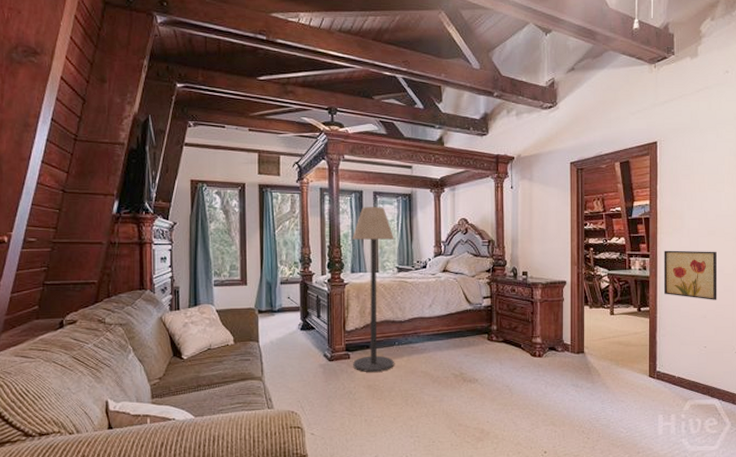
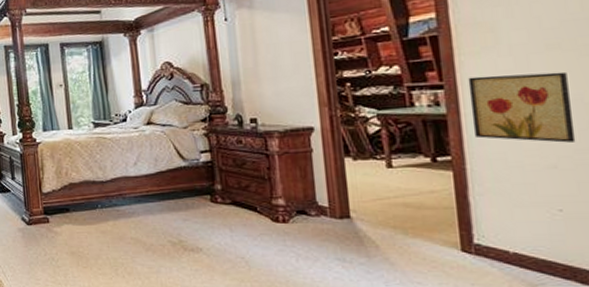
floor lamp: present [352,207,394,372] -> none [41,58,99,237]

